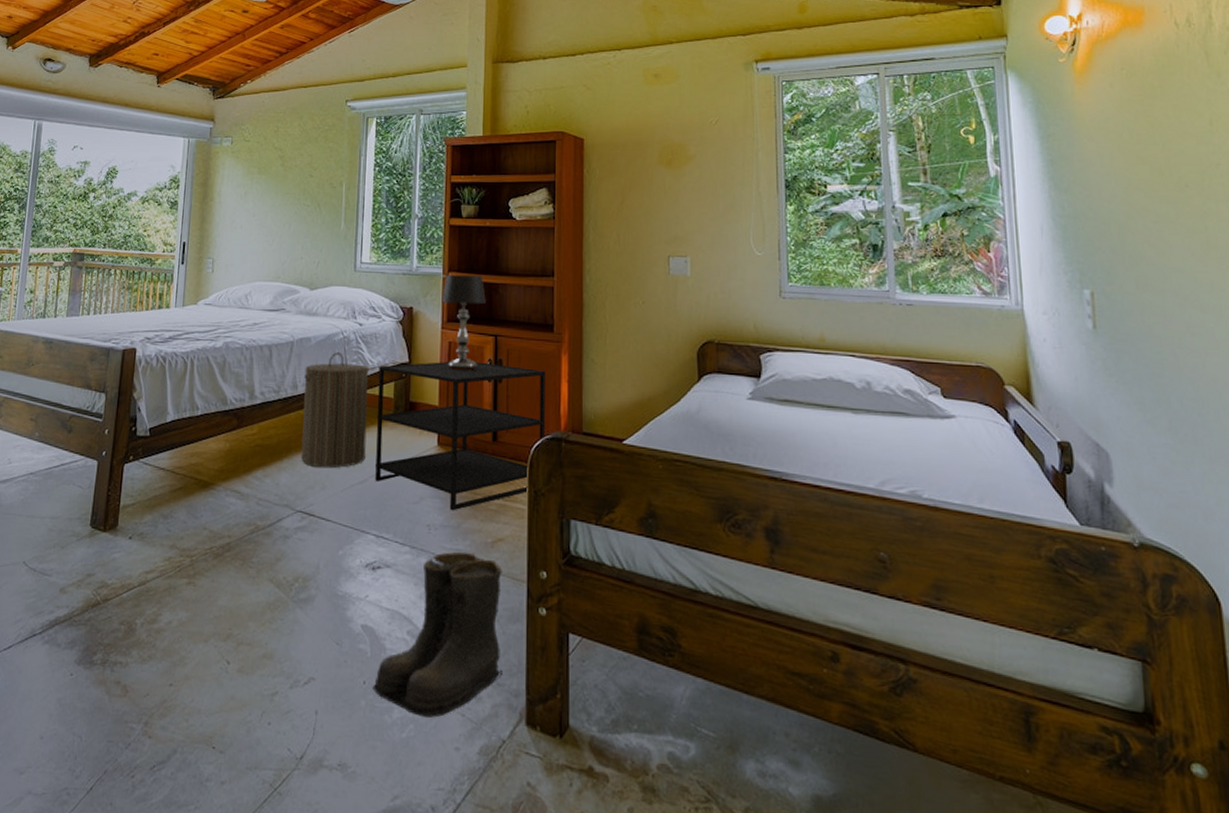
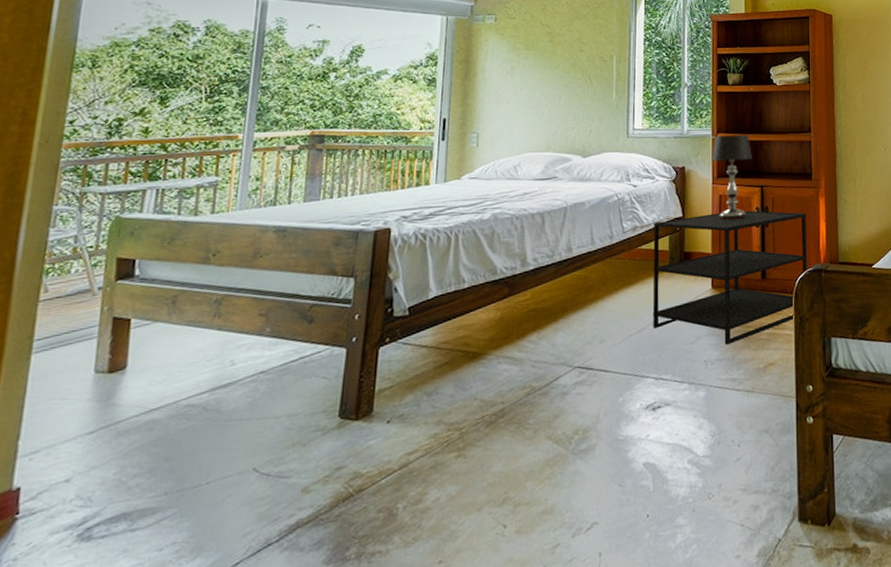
laundry hamper: present [301,352,370,468] -> none [578,213,645,323]
boots: present [373,552,503,718] -> none [656,380,777,536]

